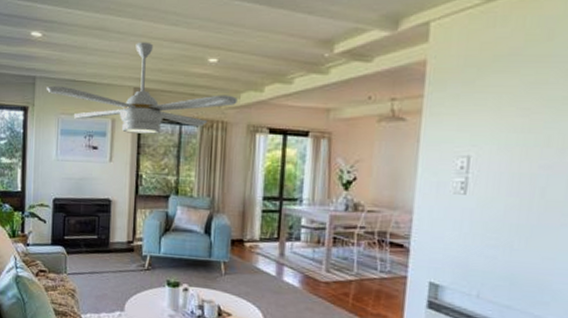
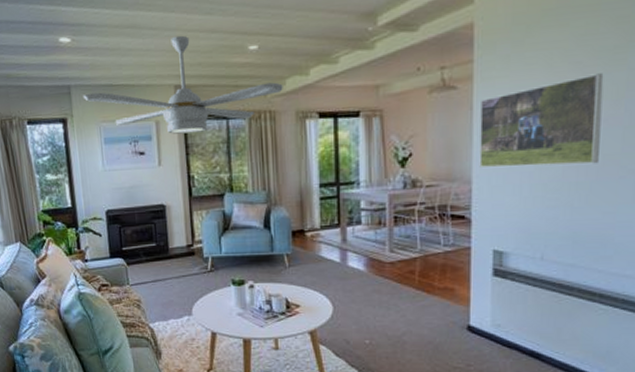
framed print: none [421,121,551,209] -> present [479,73,604,168]

